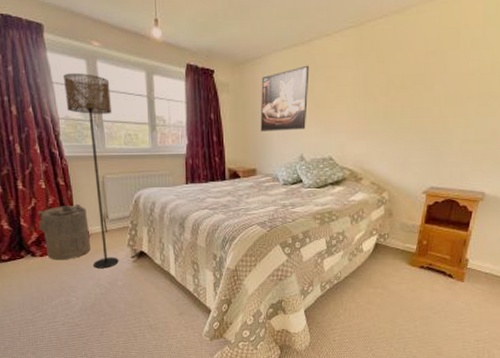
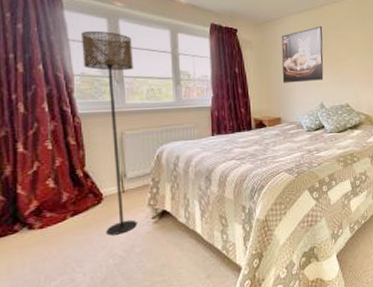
laundry hamper: present [37,203,91,260] -> none [39,163,105,231]

